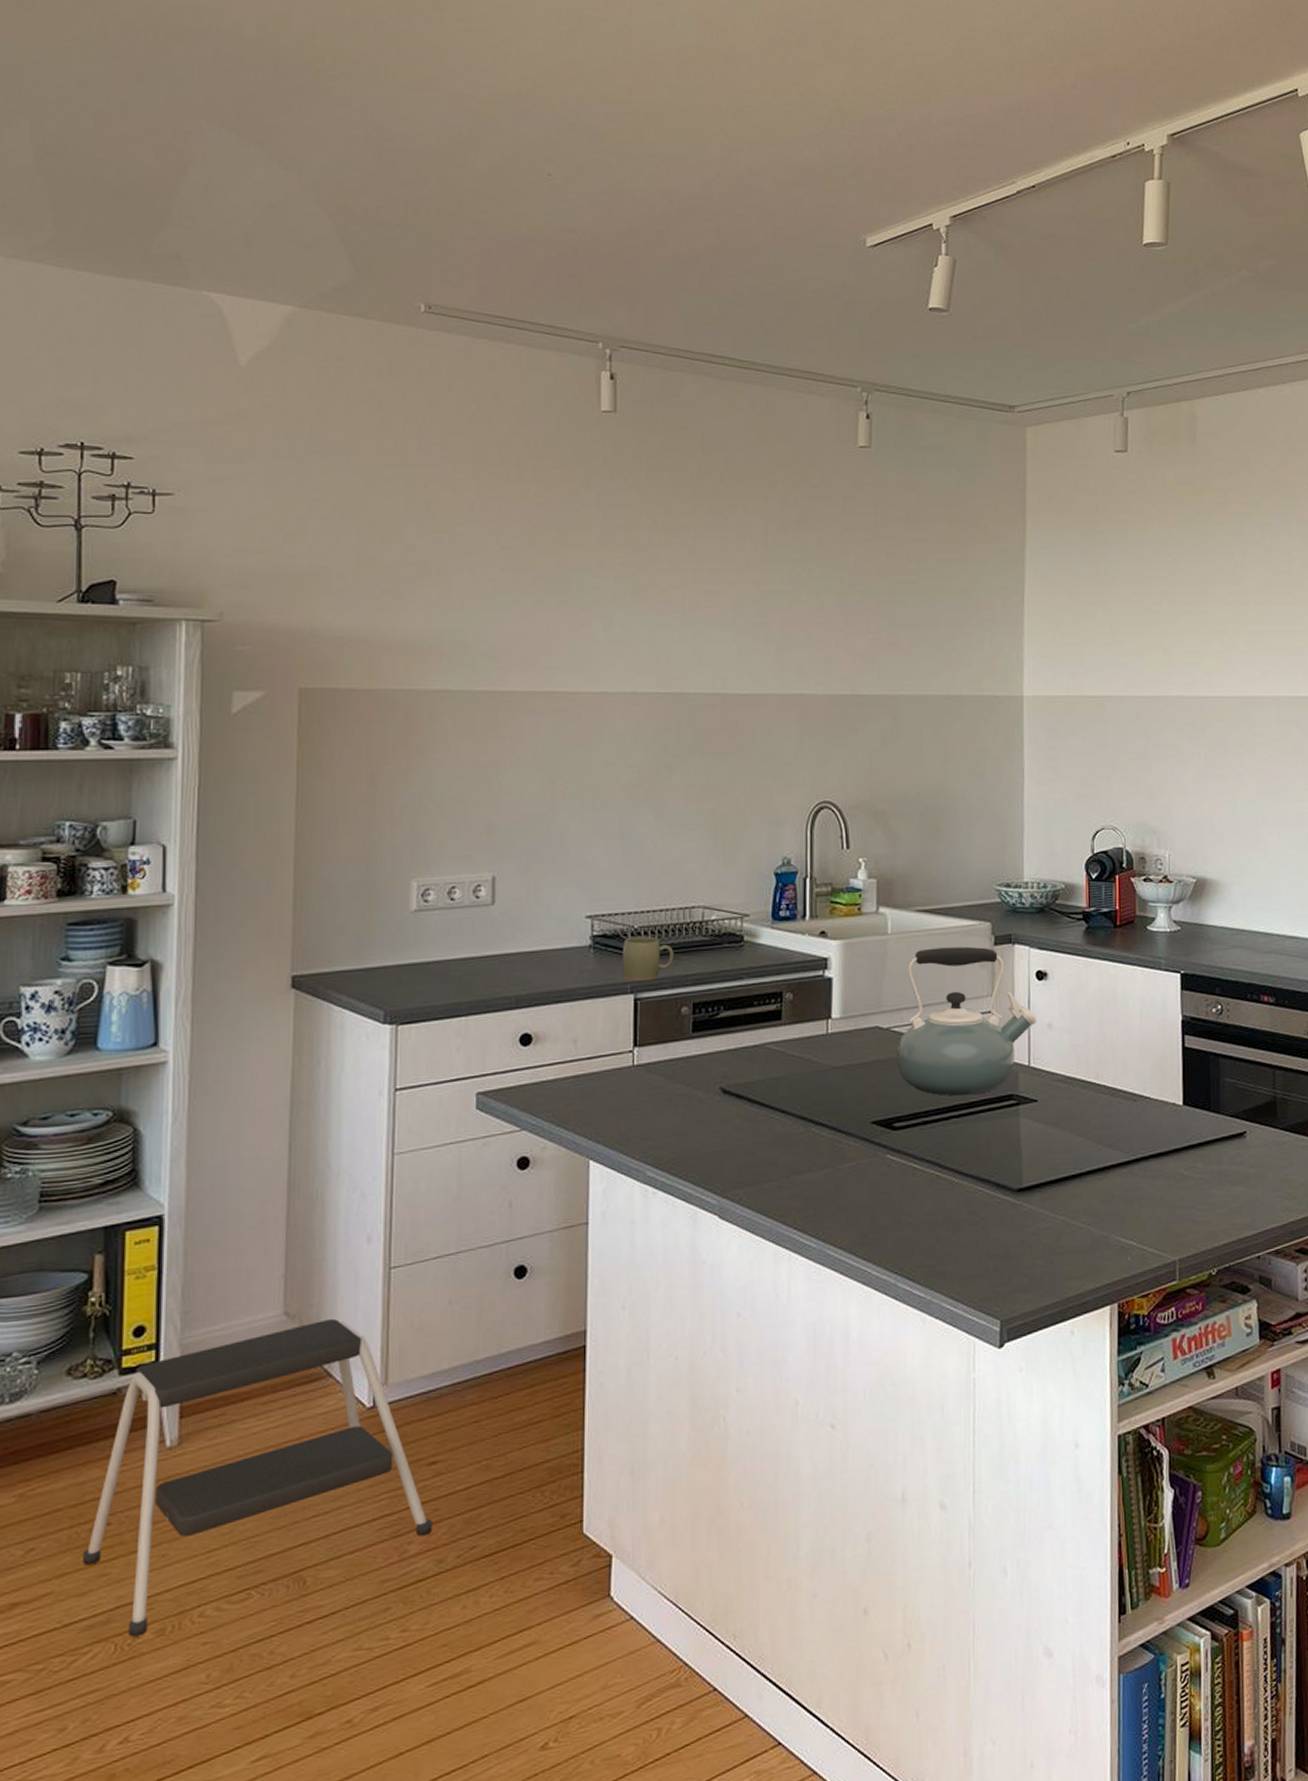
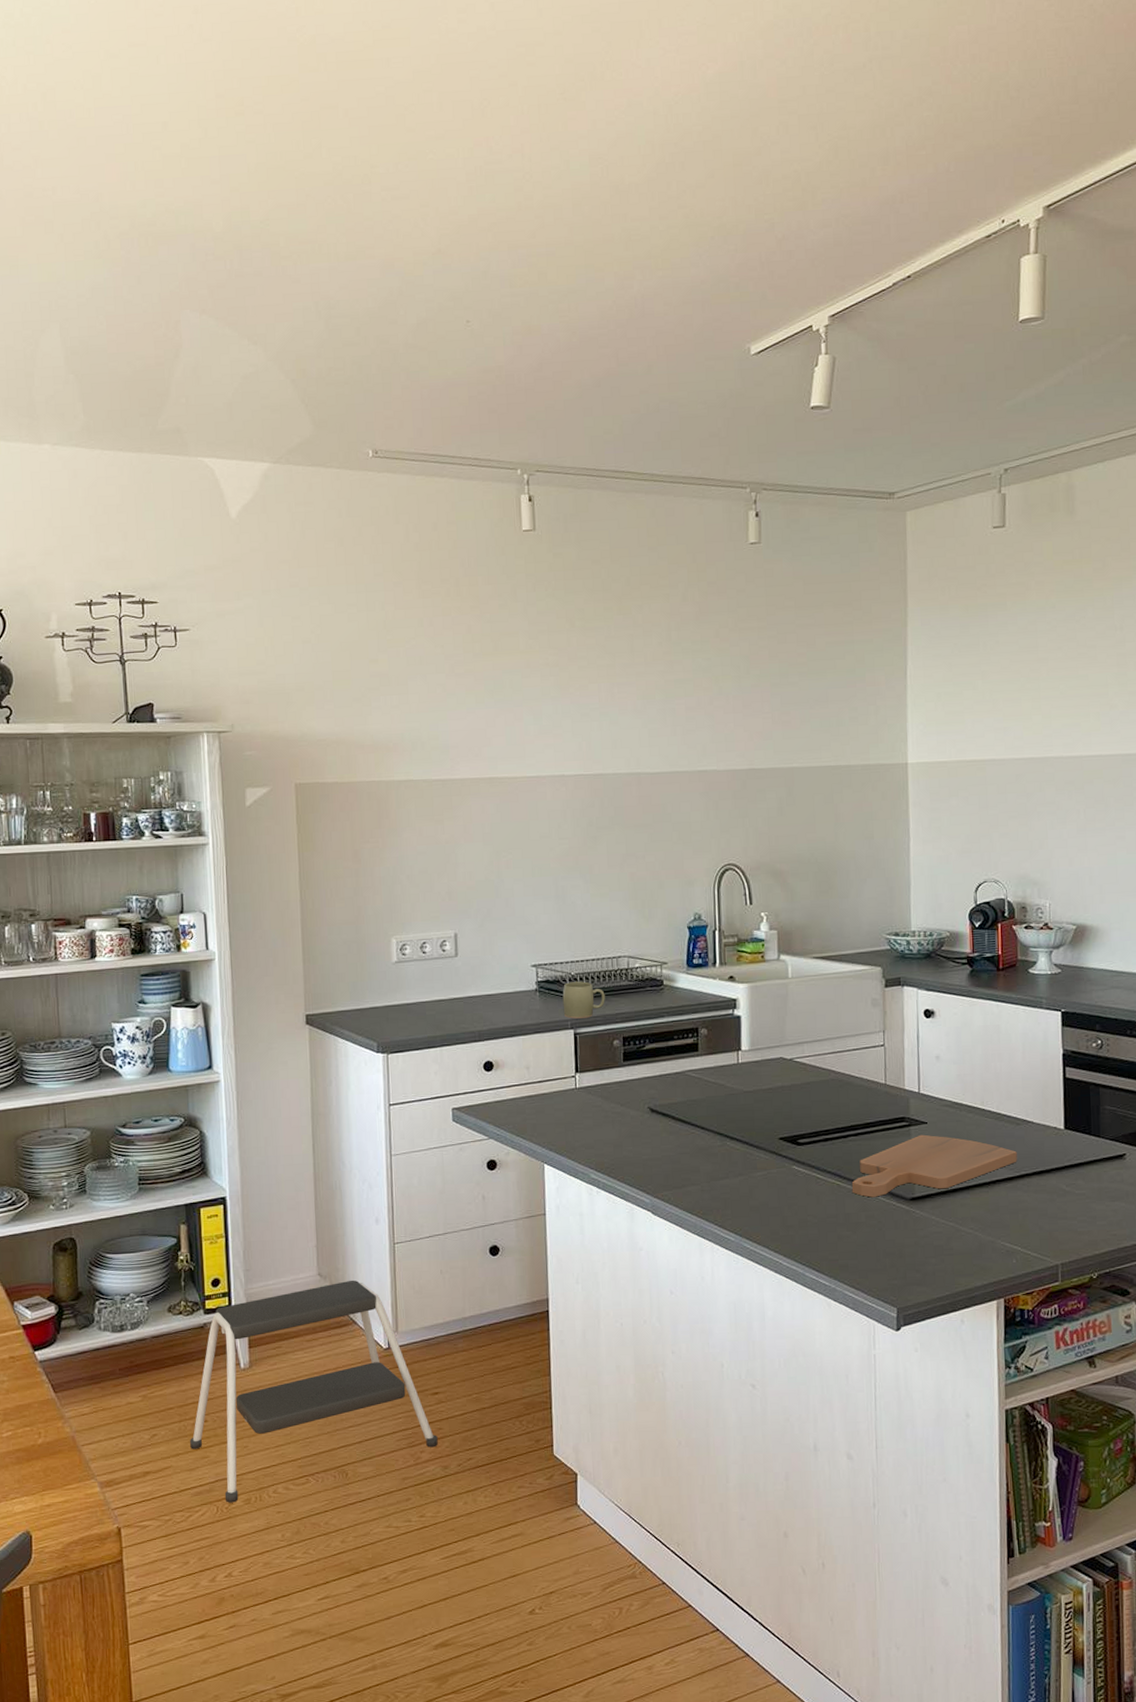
kettle: present [896,946,1036,1096] -> none [799,988,925,1118]
cutting board: none [952,1114,1134,1190] -> present [851,1134,1017,1198]

